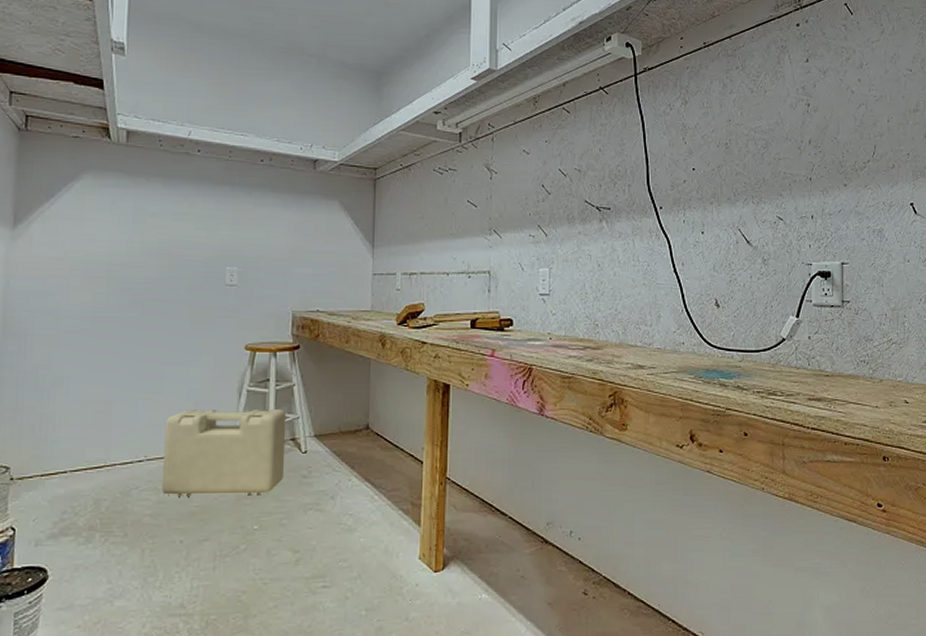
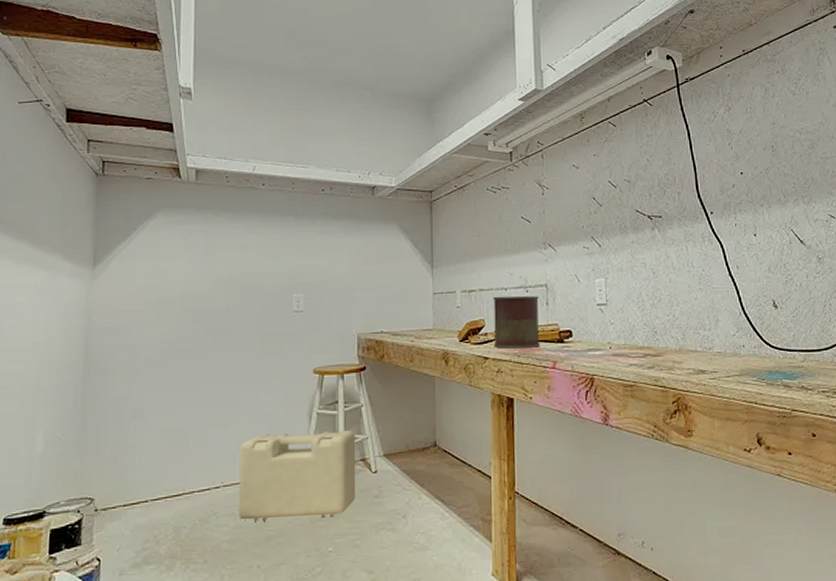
paint can: none [432,280,481,335] -> present [493,295,540,349]

